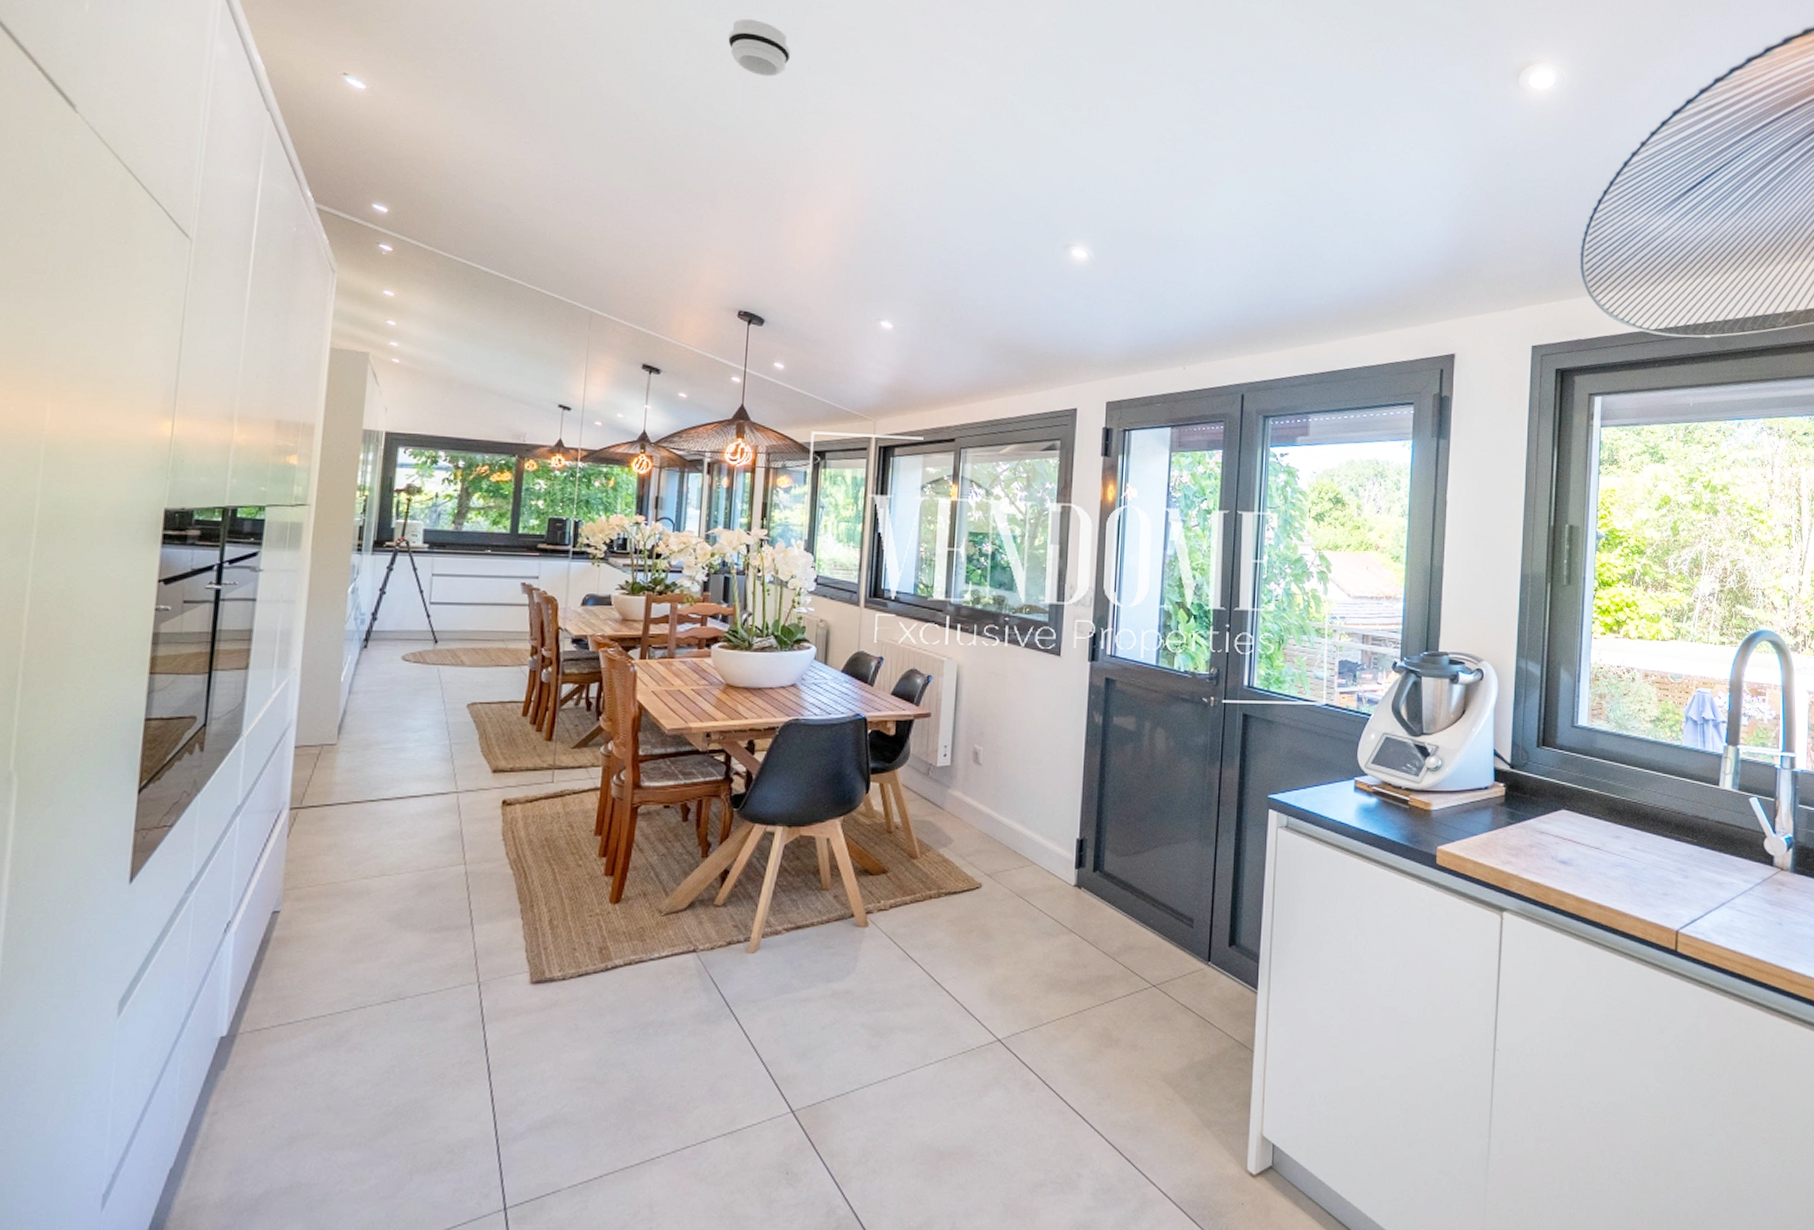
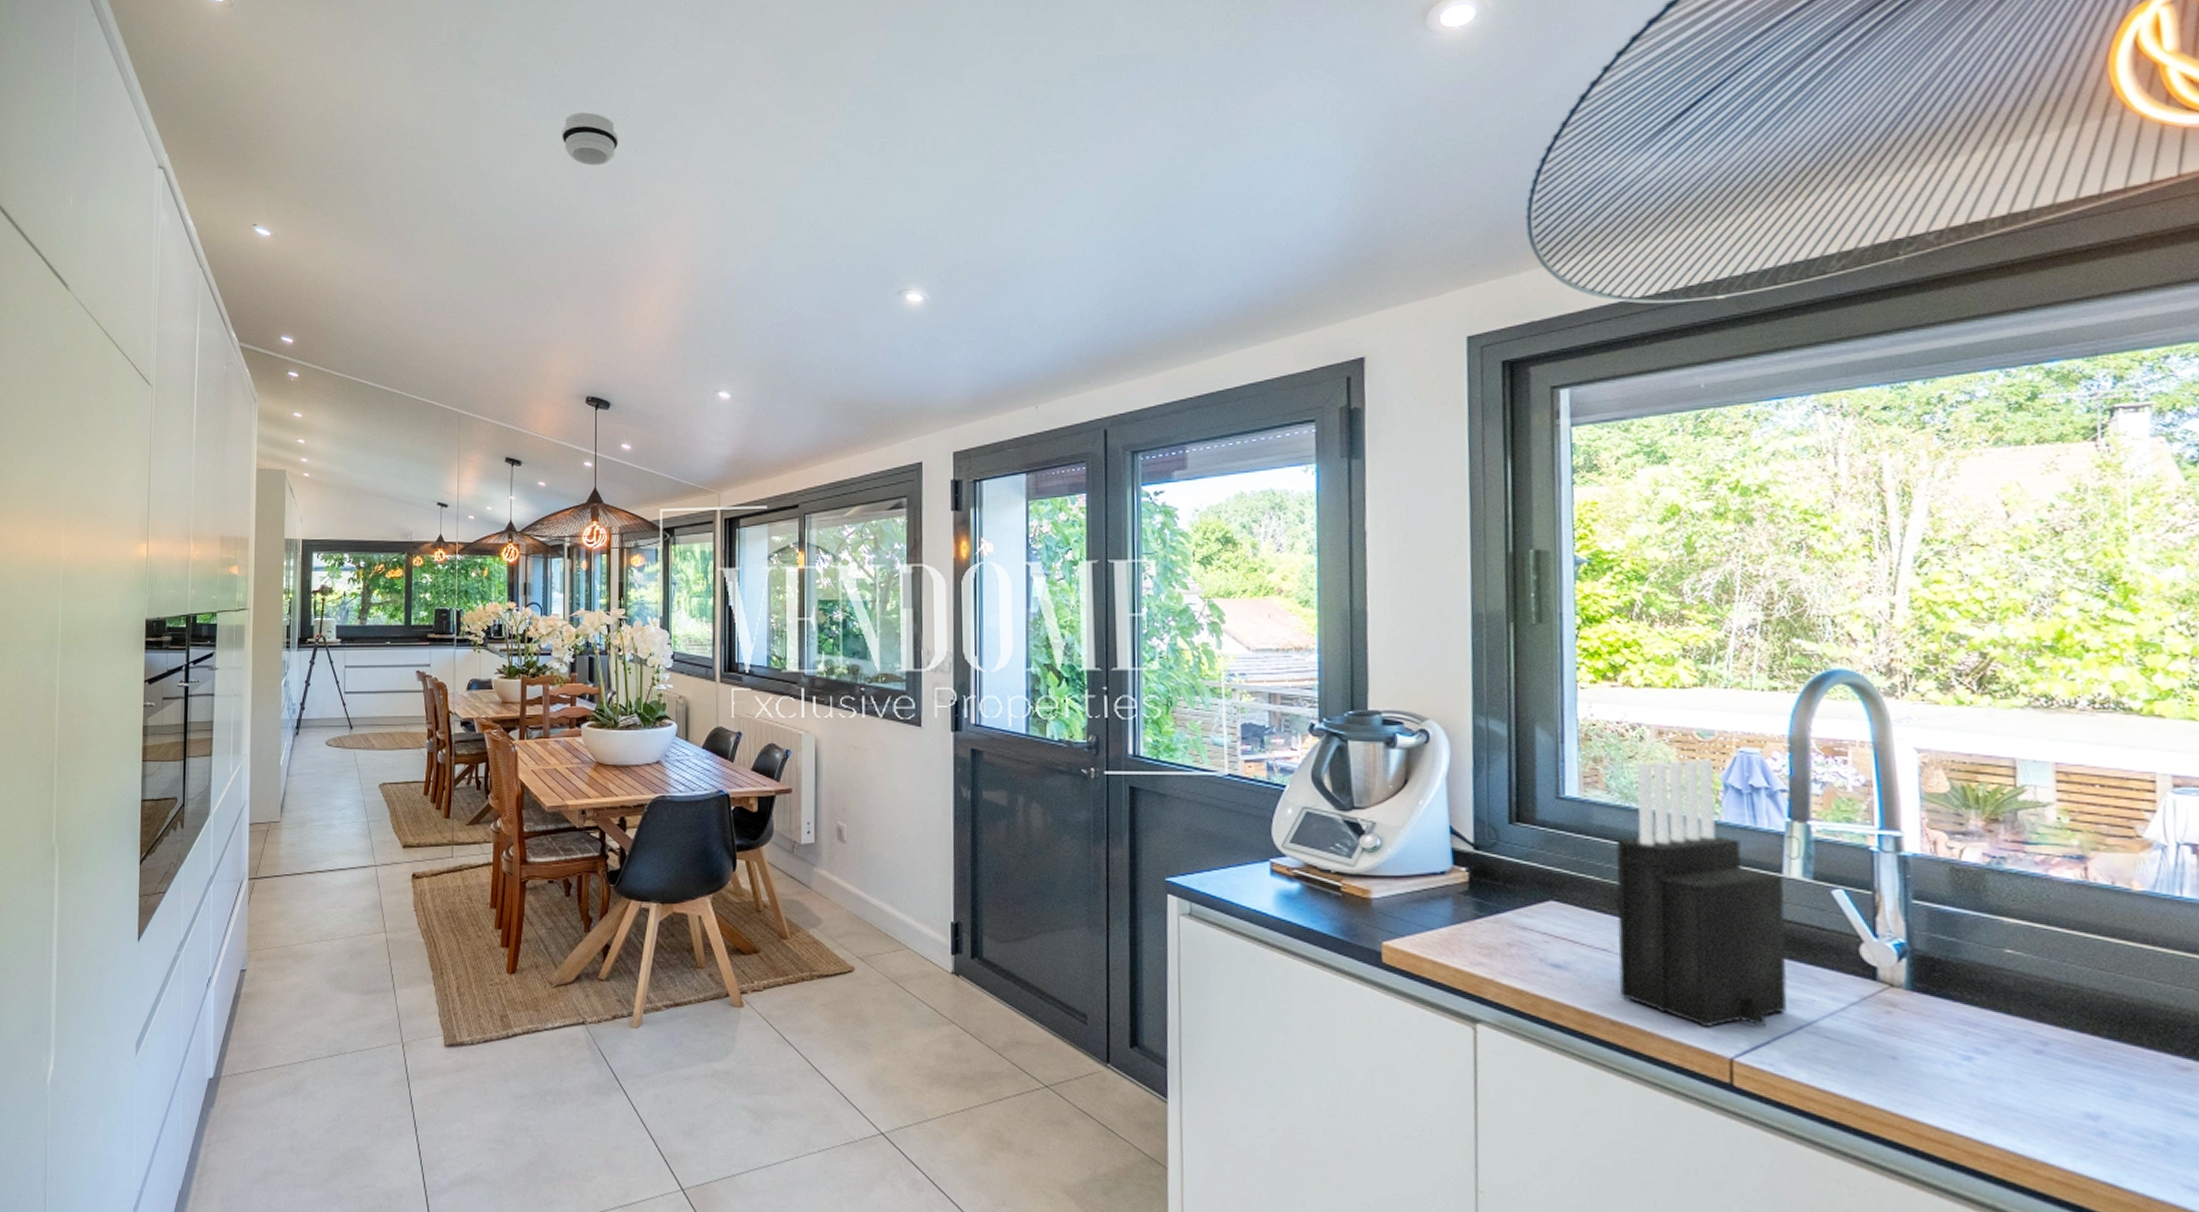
knife block: none [1605,696,1720,908] -> present [1615,759,1788,1029]

